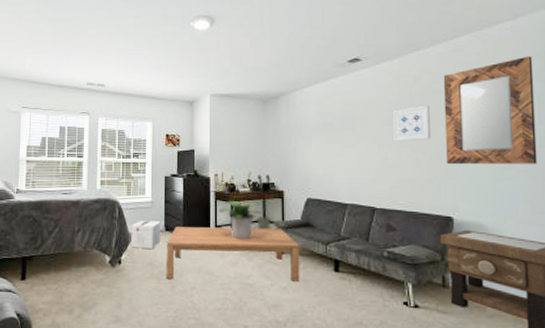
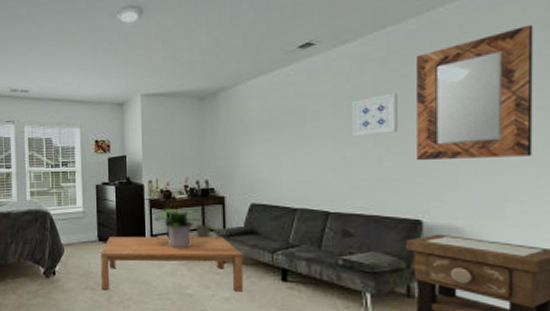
cardboard box: present [131,221,161,249] -> none [64,231,94,259]

